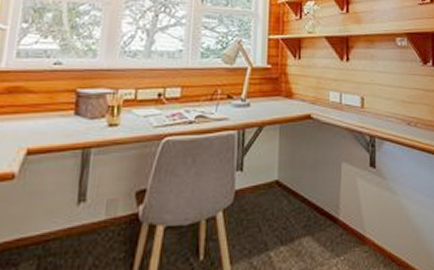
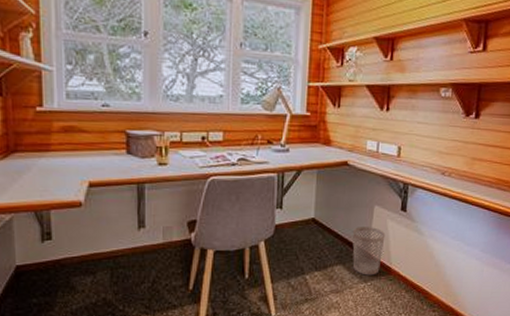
wastebasket: none [320,187,356,248] -> present [352,227,386,275]

